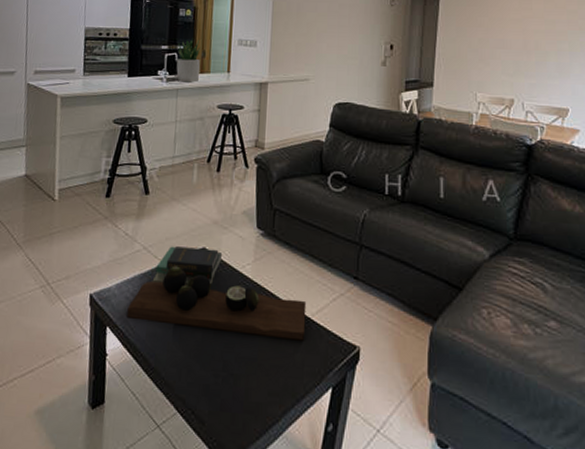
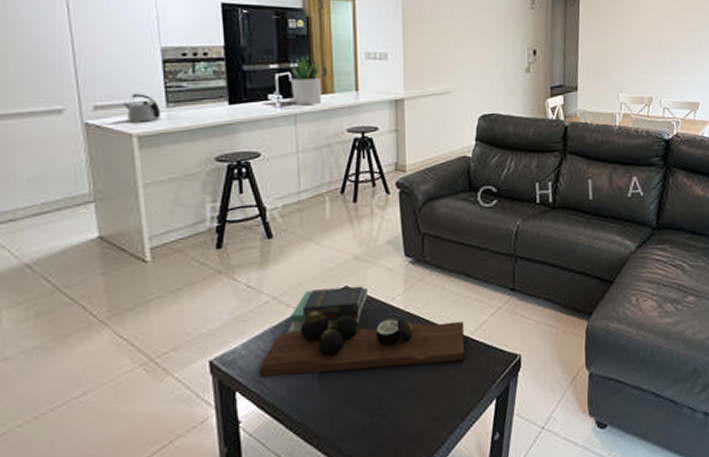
kettle: none [53,63,79,87] -> present [122,94,161,124]

